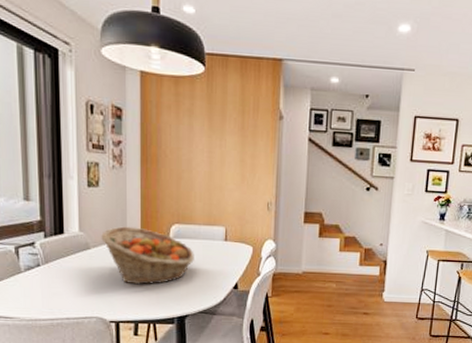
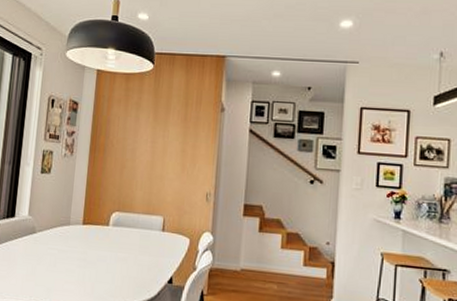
fruit basket: present [101,226,194,285] -> none [47,212,132,273]

